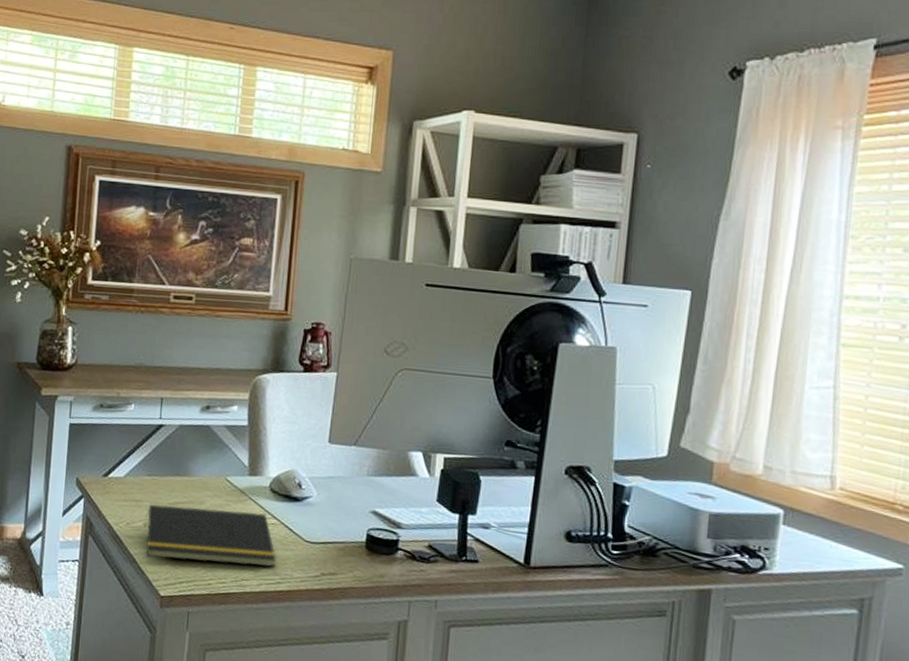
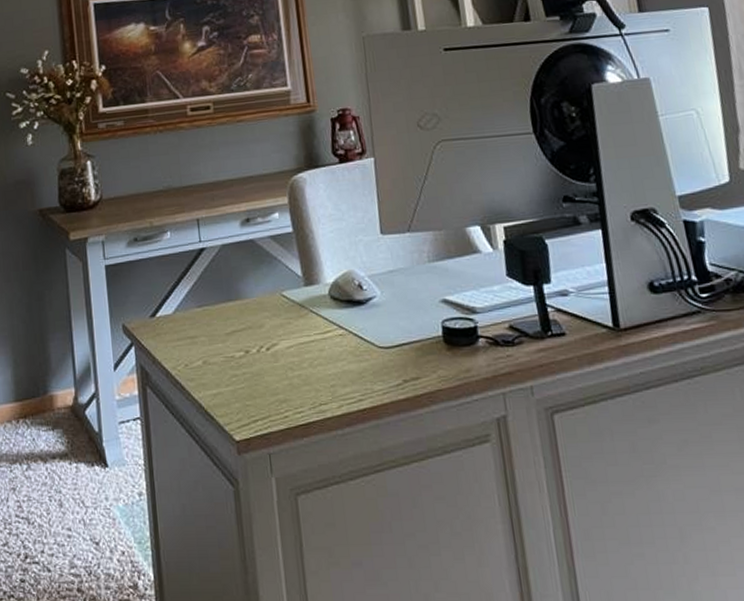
notepad: present [144,504,276,568] -> none [204,325,353,399]

